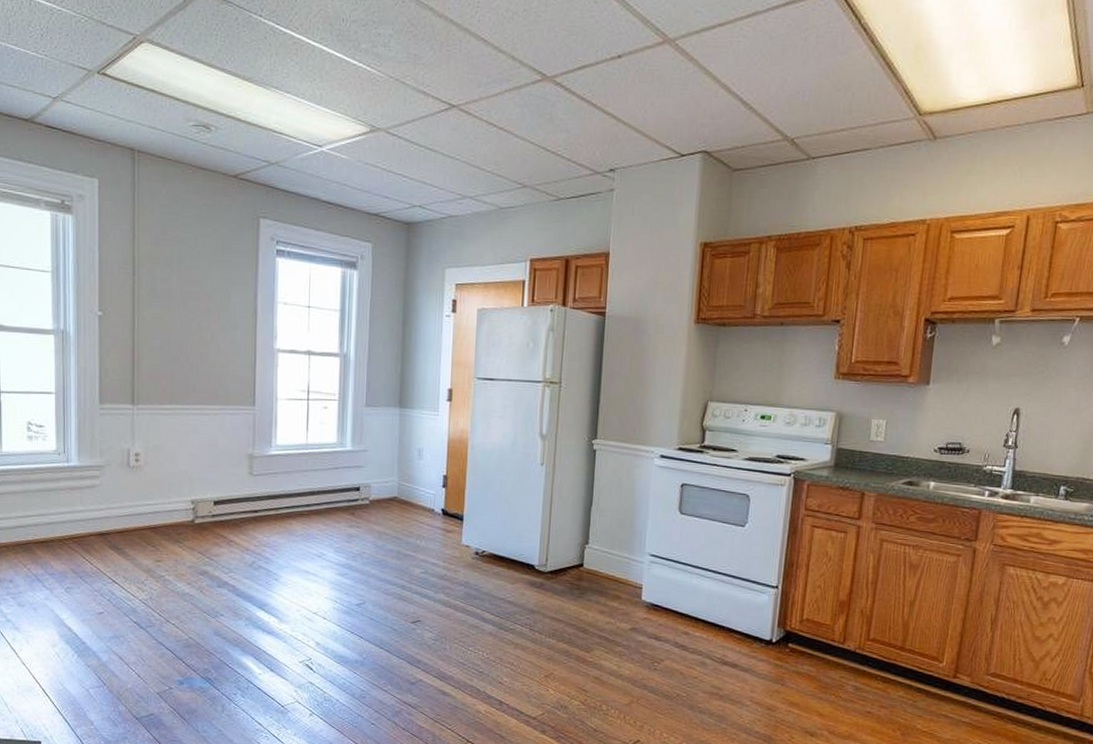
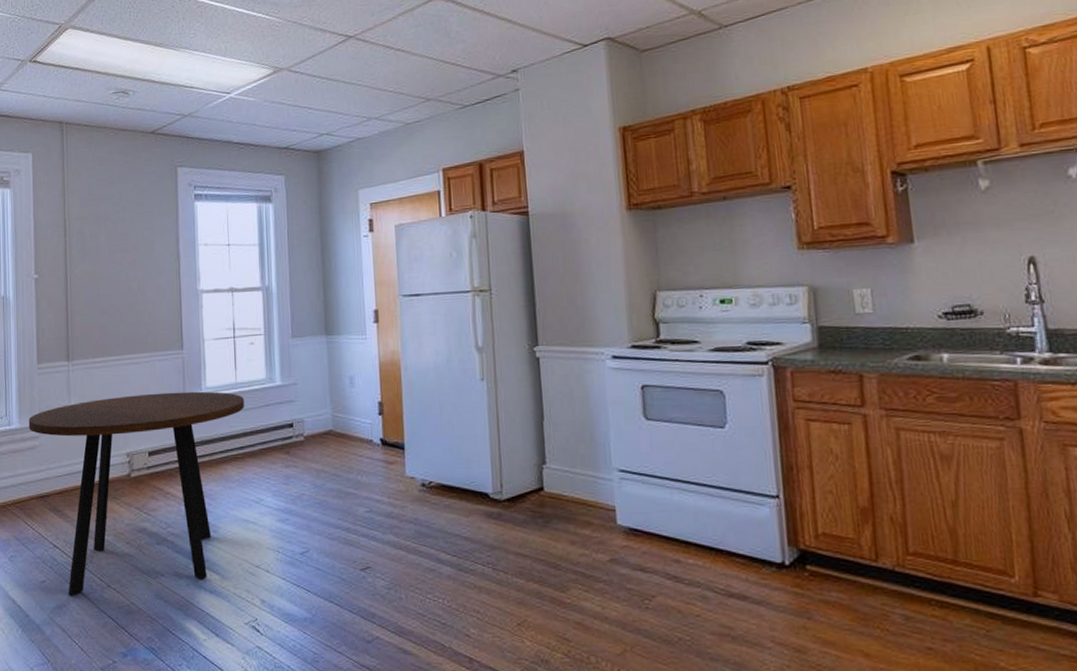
dining table: none [88,445,314,628] -> present [28,391,245,596]

